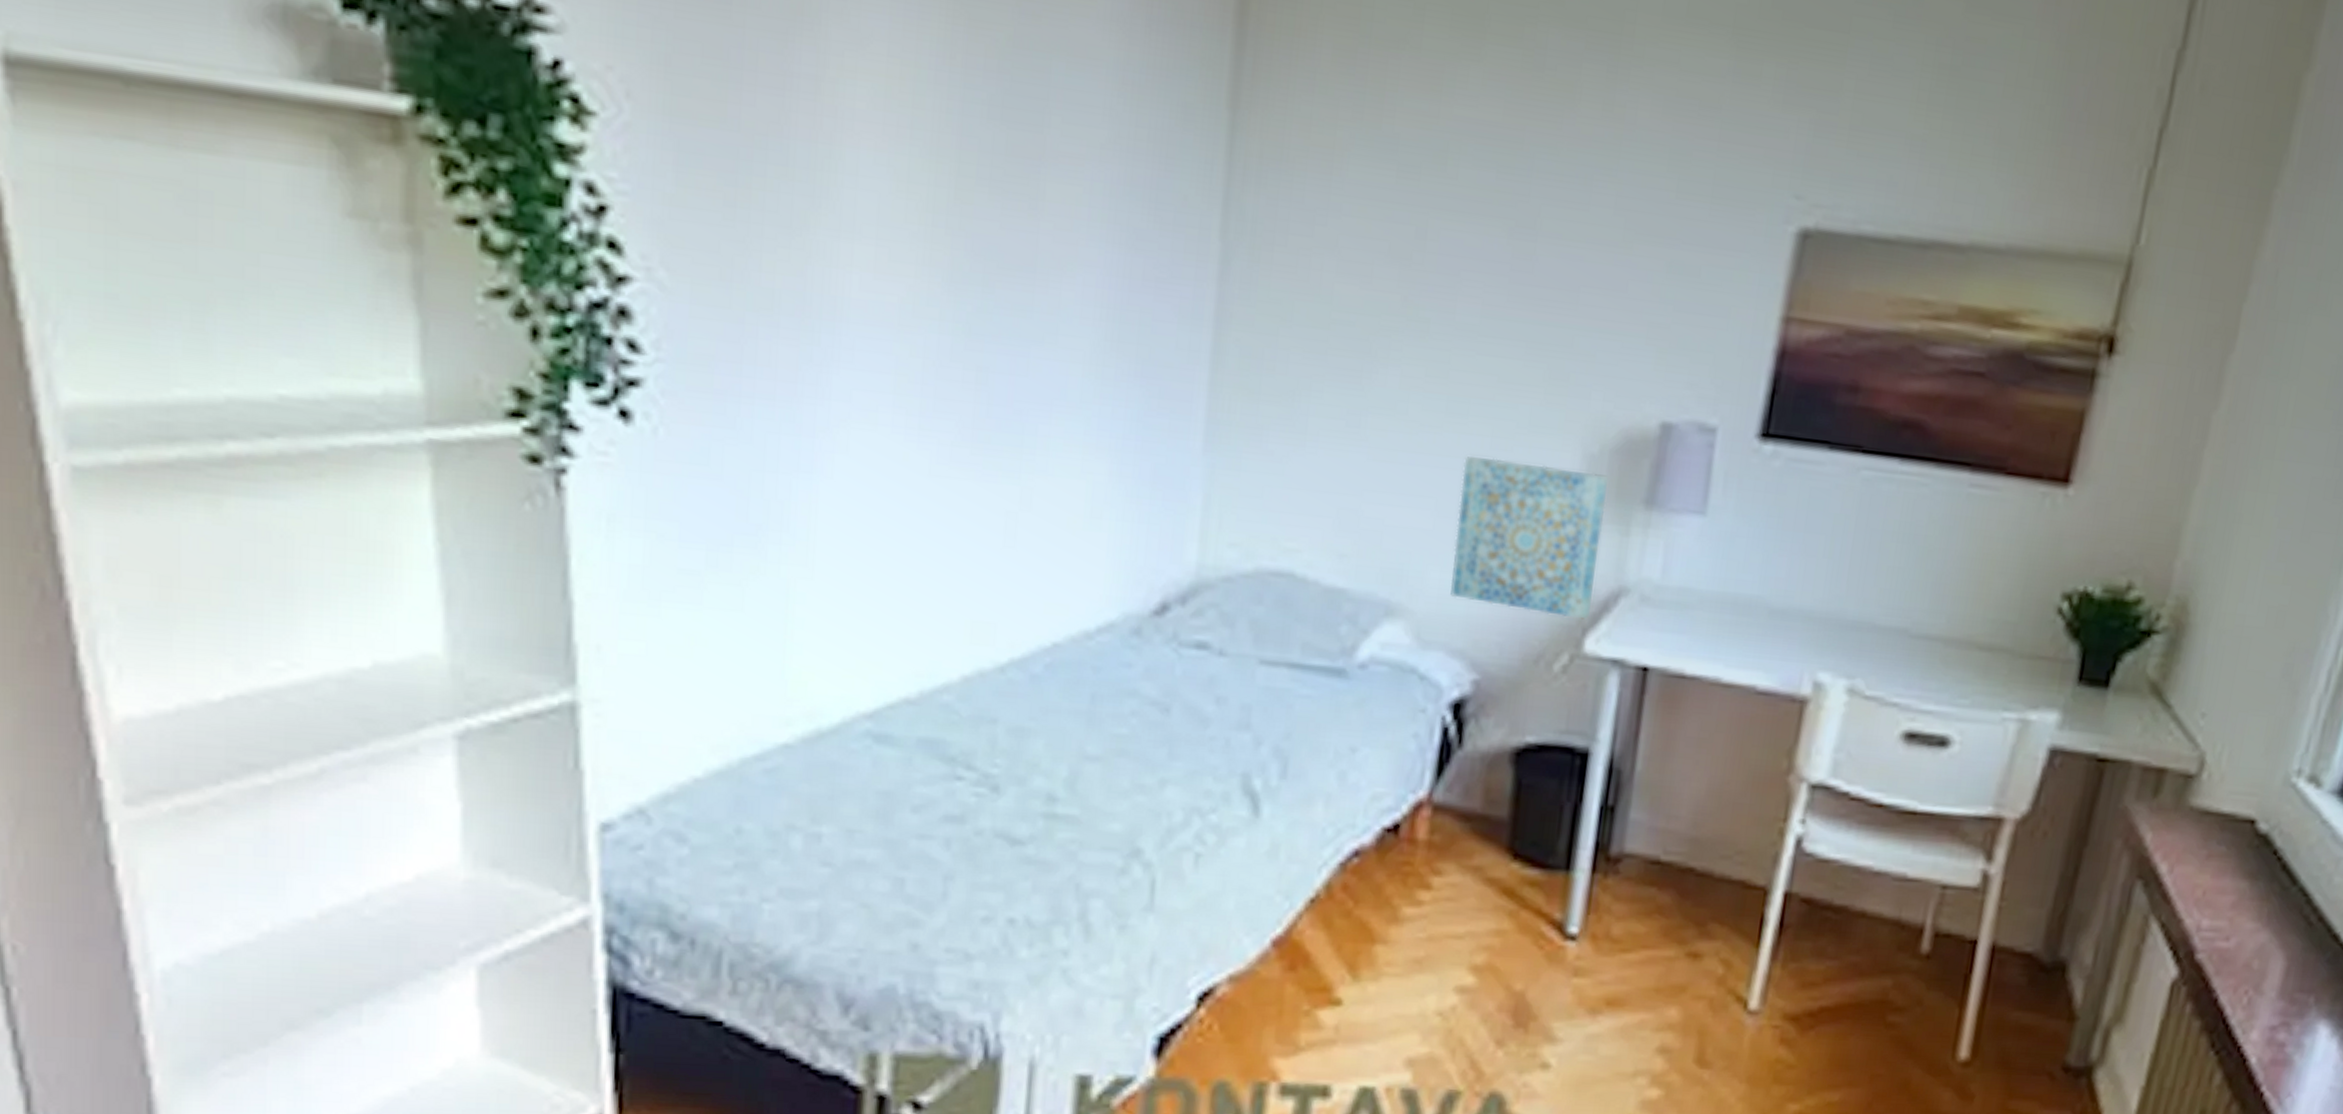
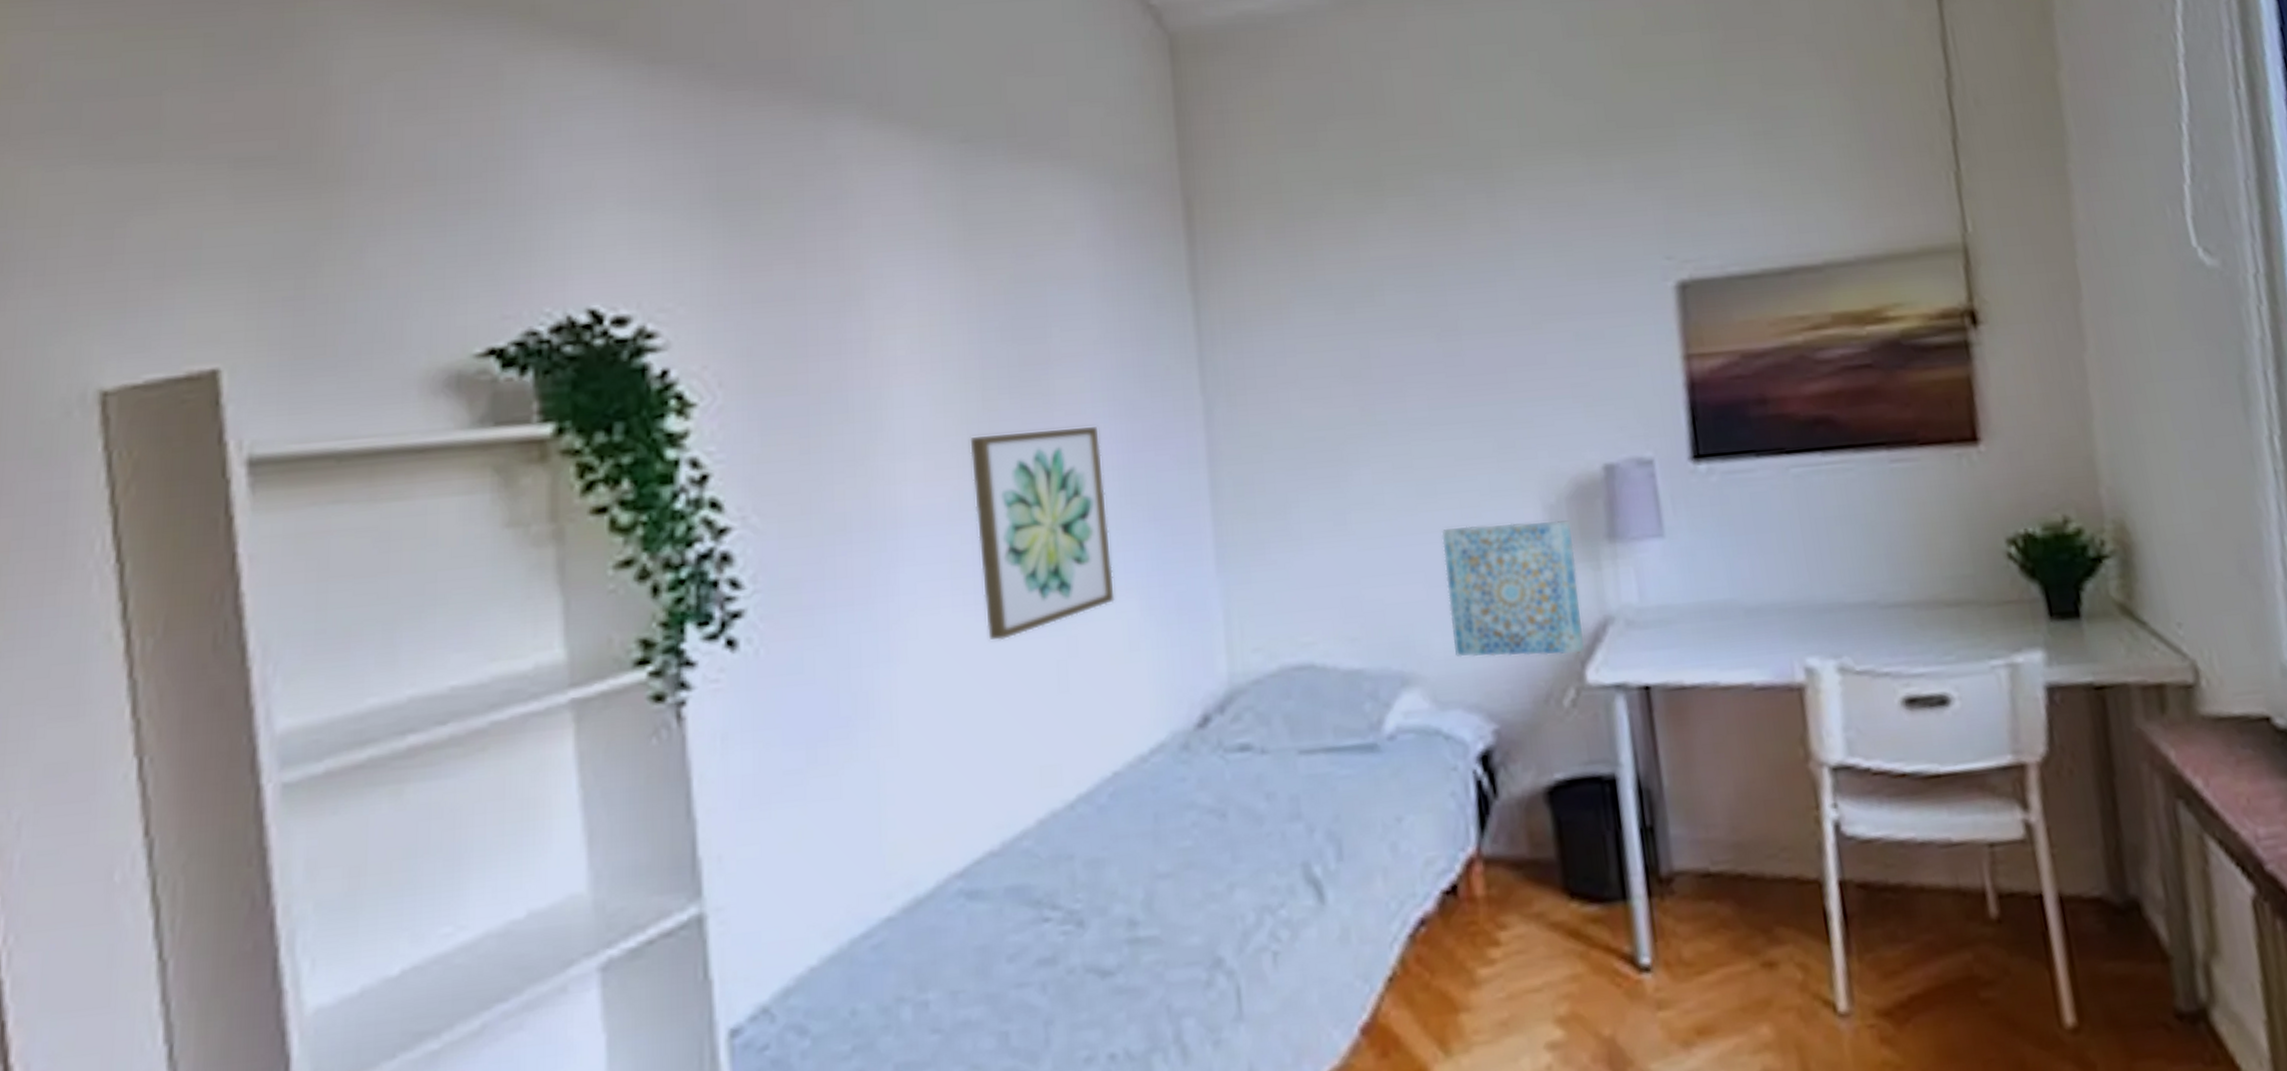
wall art: none [929,231,1092,477] -> present [970,427,1116,642]

